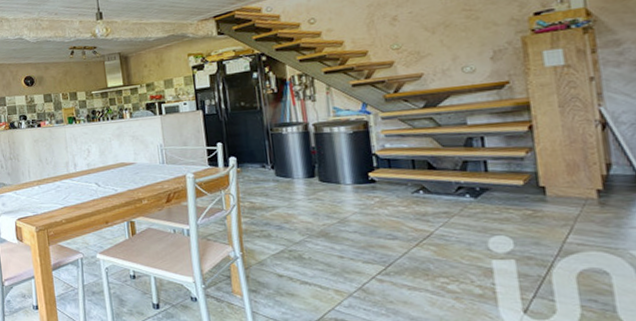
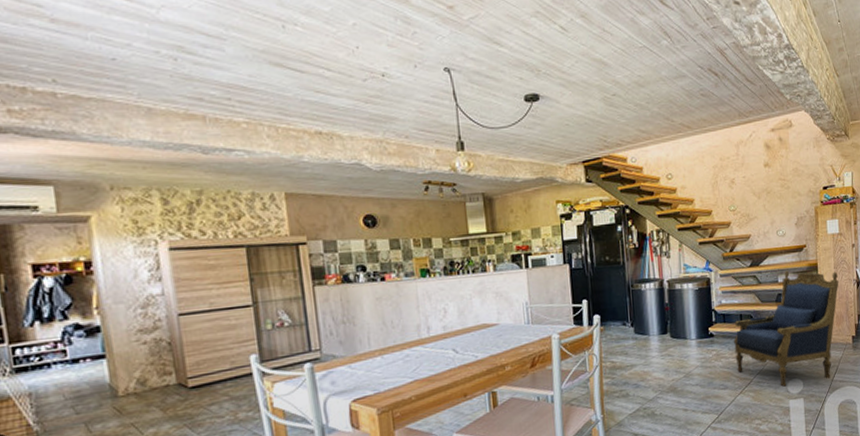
armchair: none [404,111,569,244] -> present [734,270,839,387]

